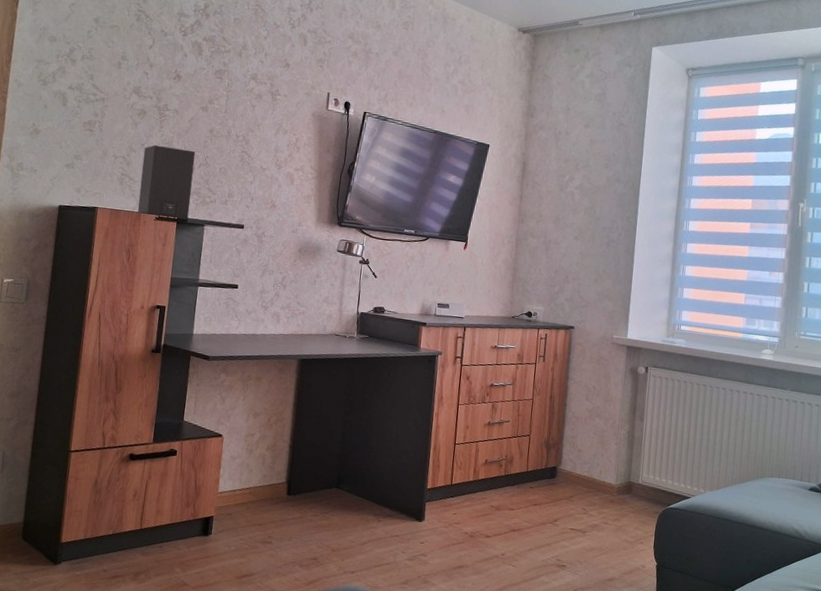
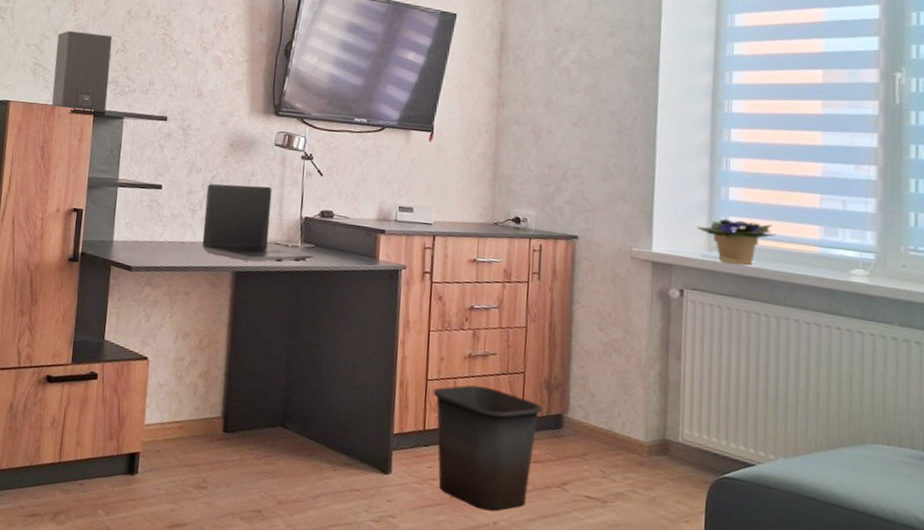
laptop computer: none [272,284,367,351] -> present [202,183,314,262]
waste bin: none [459,446,542,546] -> present [432,385,542,512]
potted flower: none [659,312,714,349] -> present [696,218,777,266]

